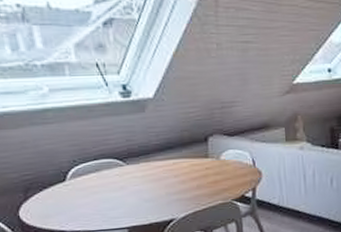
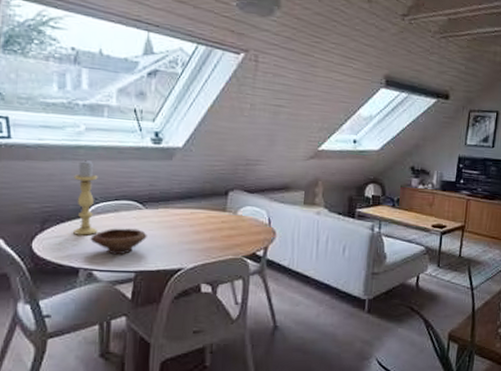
candle holder: none [47,123,83,199] -> present [73,160,98,236]
bowl: none [76,186,134,214] -> present [90,228,147,255]

